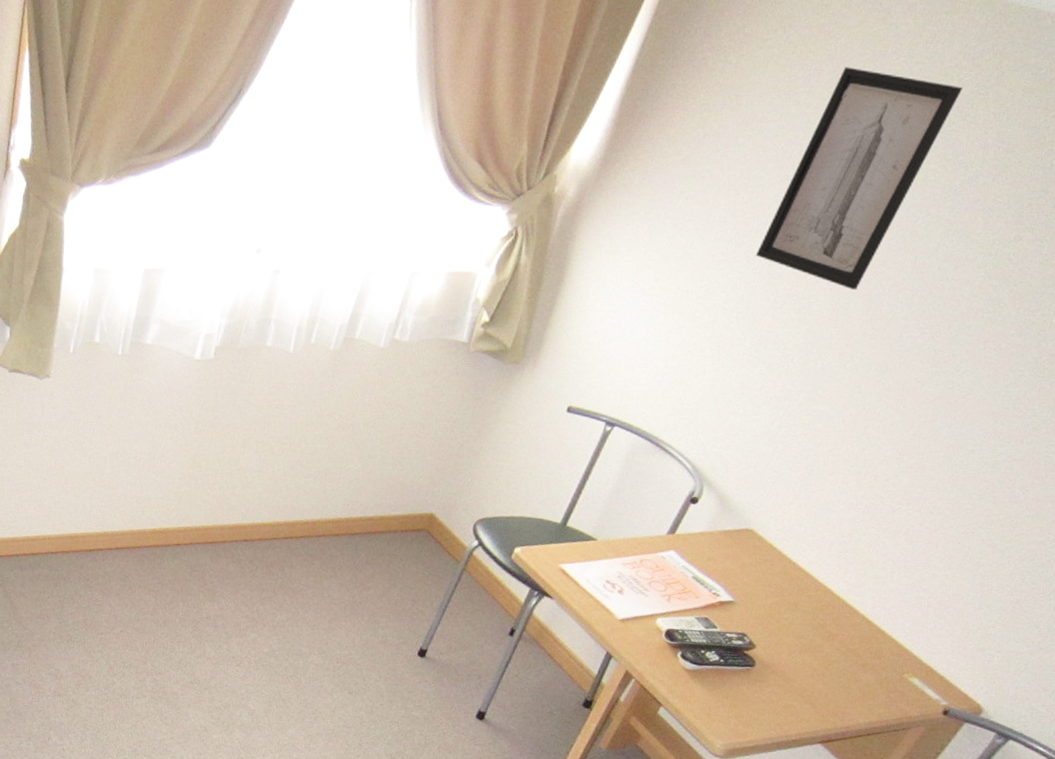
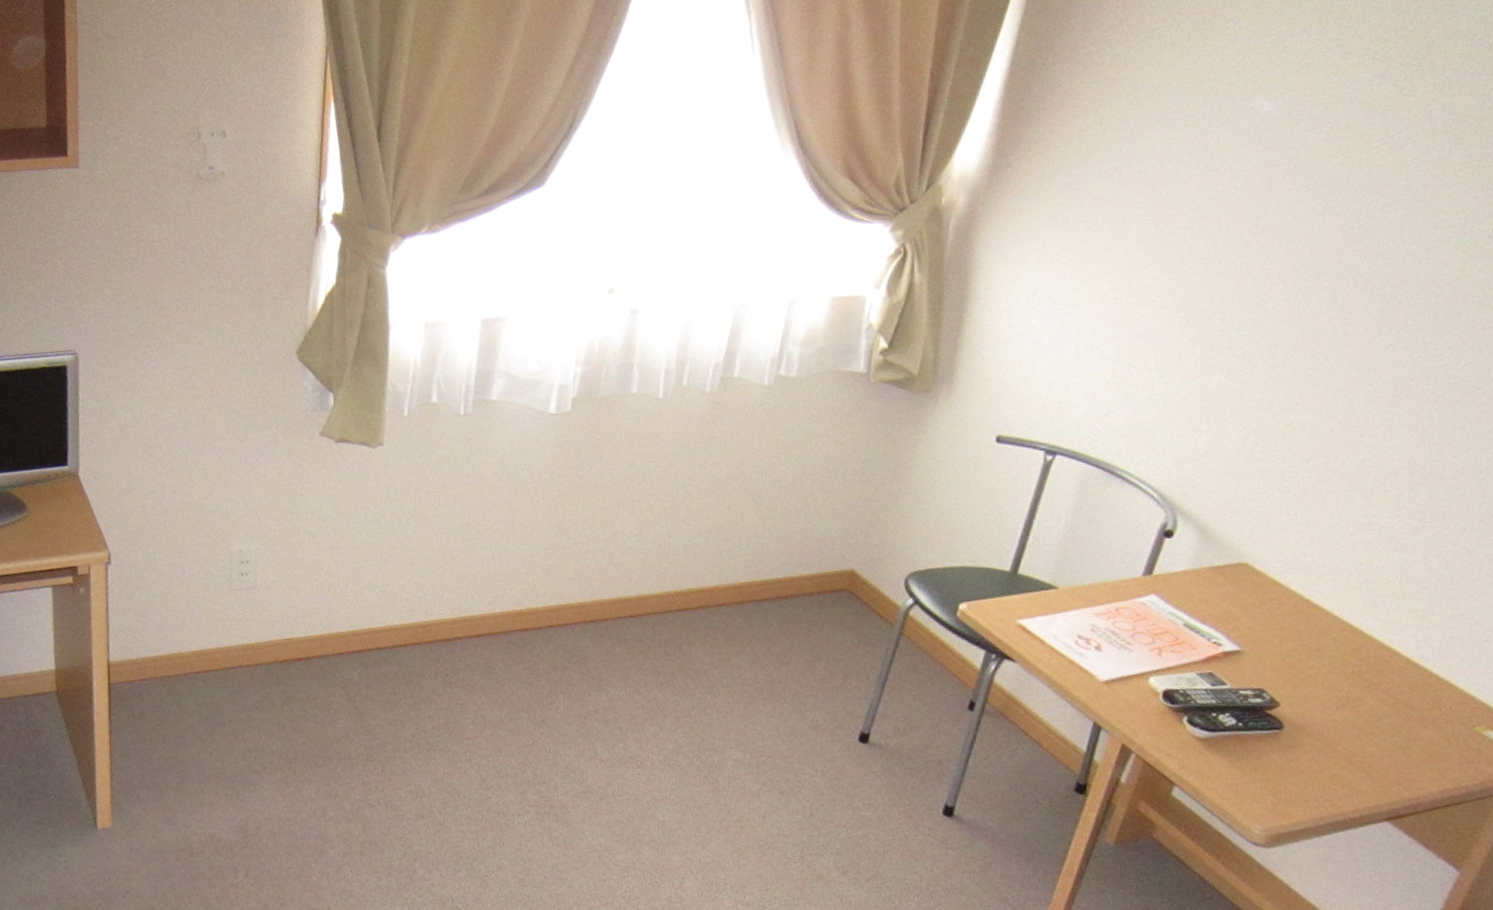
wall art: present [755,66,963,291] -> none [1188,49,1391,284]

